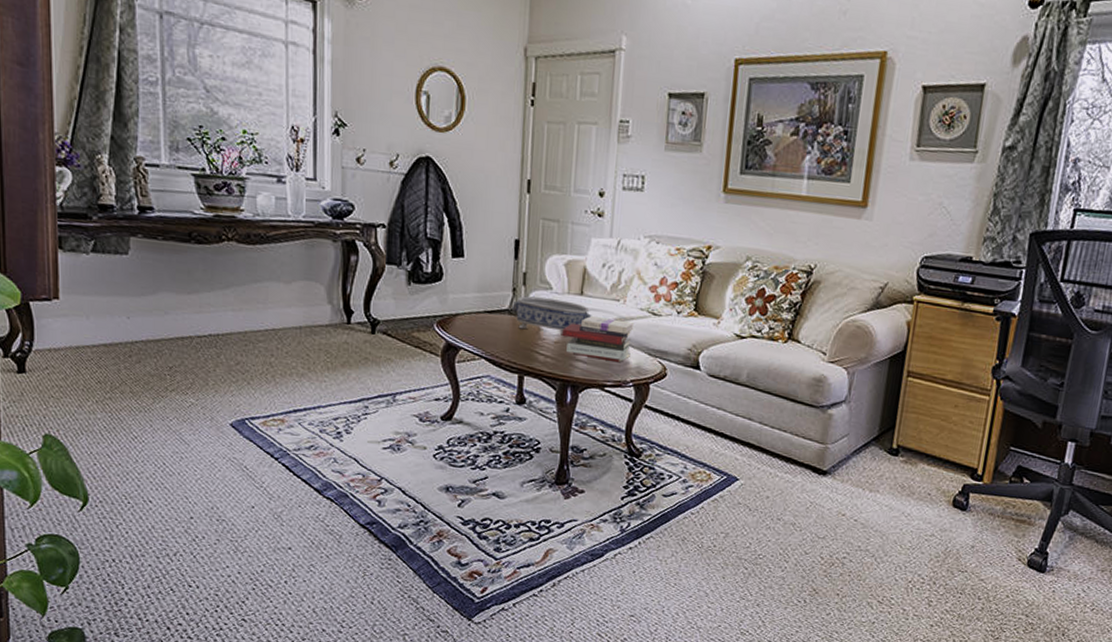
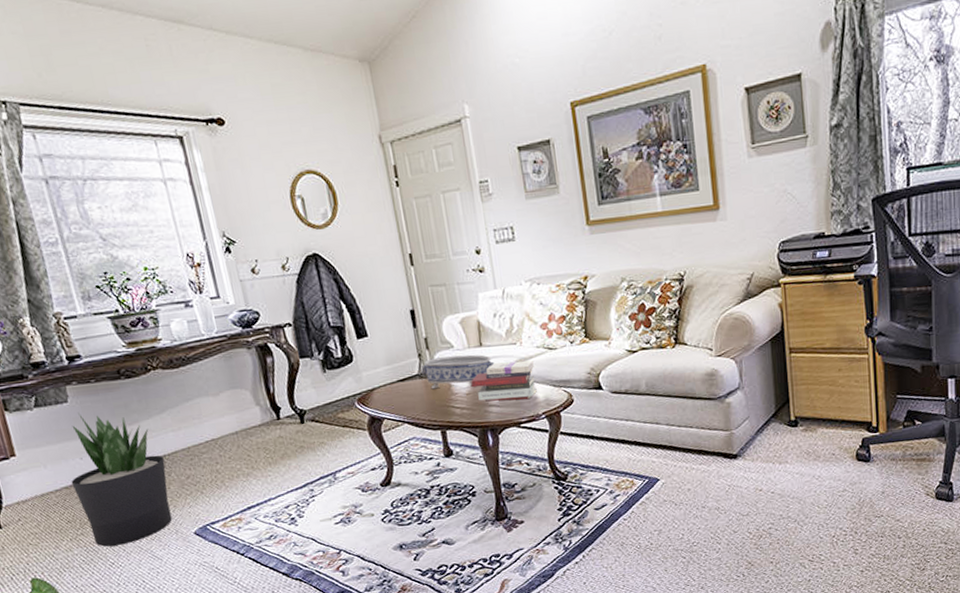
planter: none [111,268,216,420] -> present [71,413,173,547]

